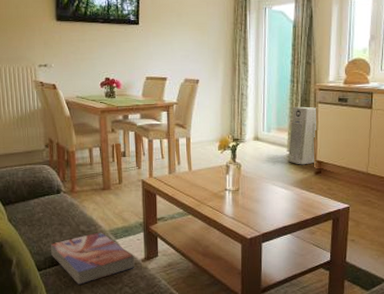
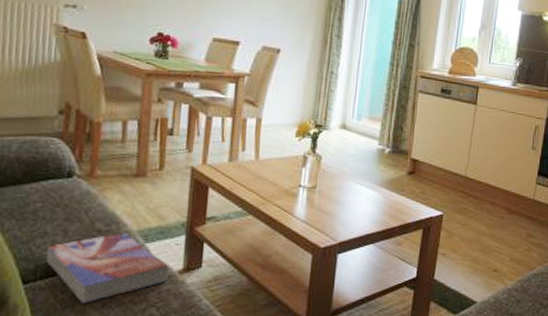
air purifier: present [287,106,316,165] -> none [377,93,416,163]

